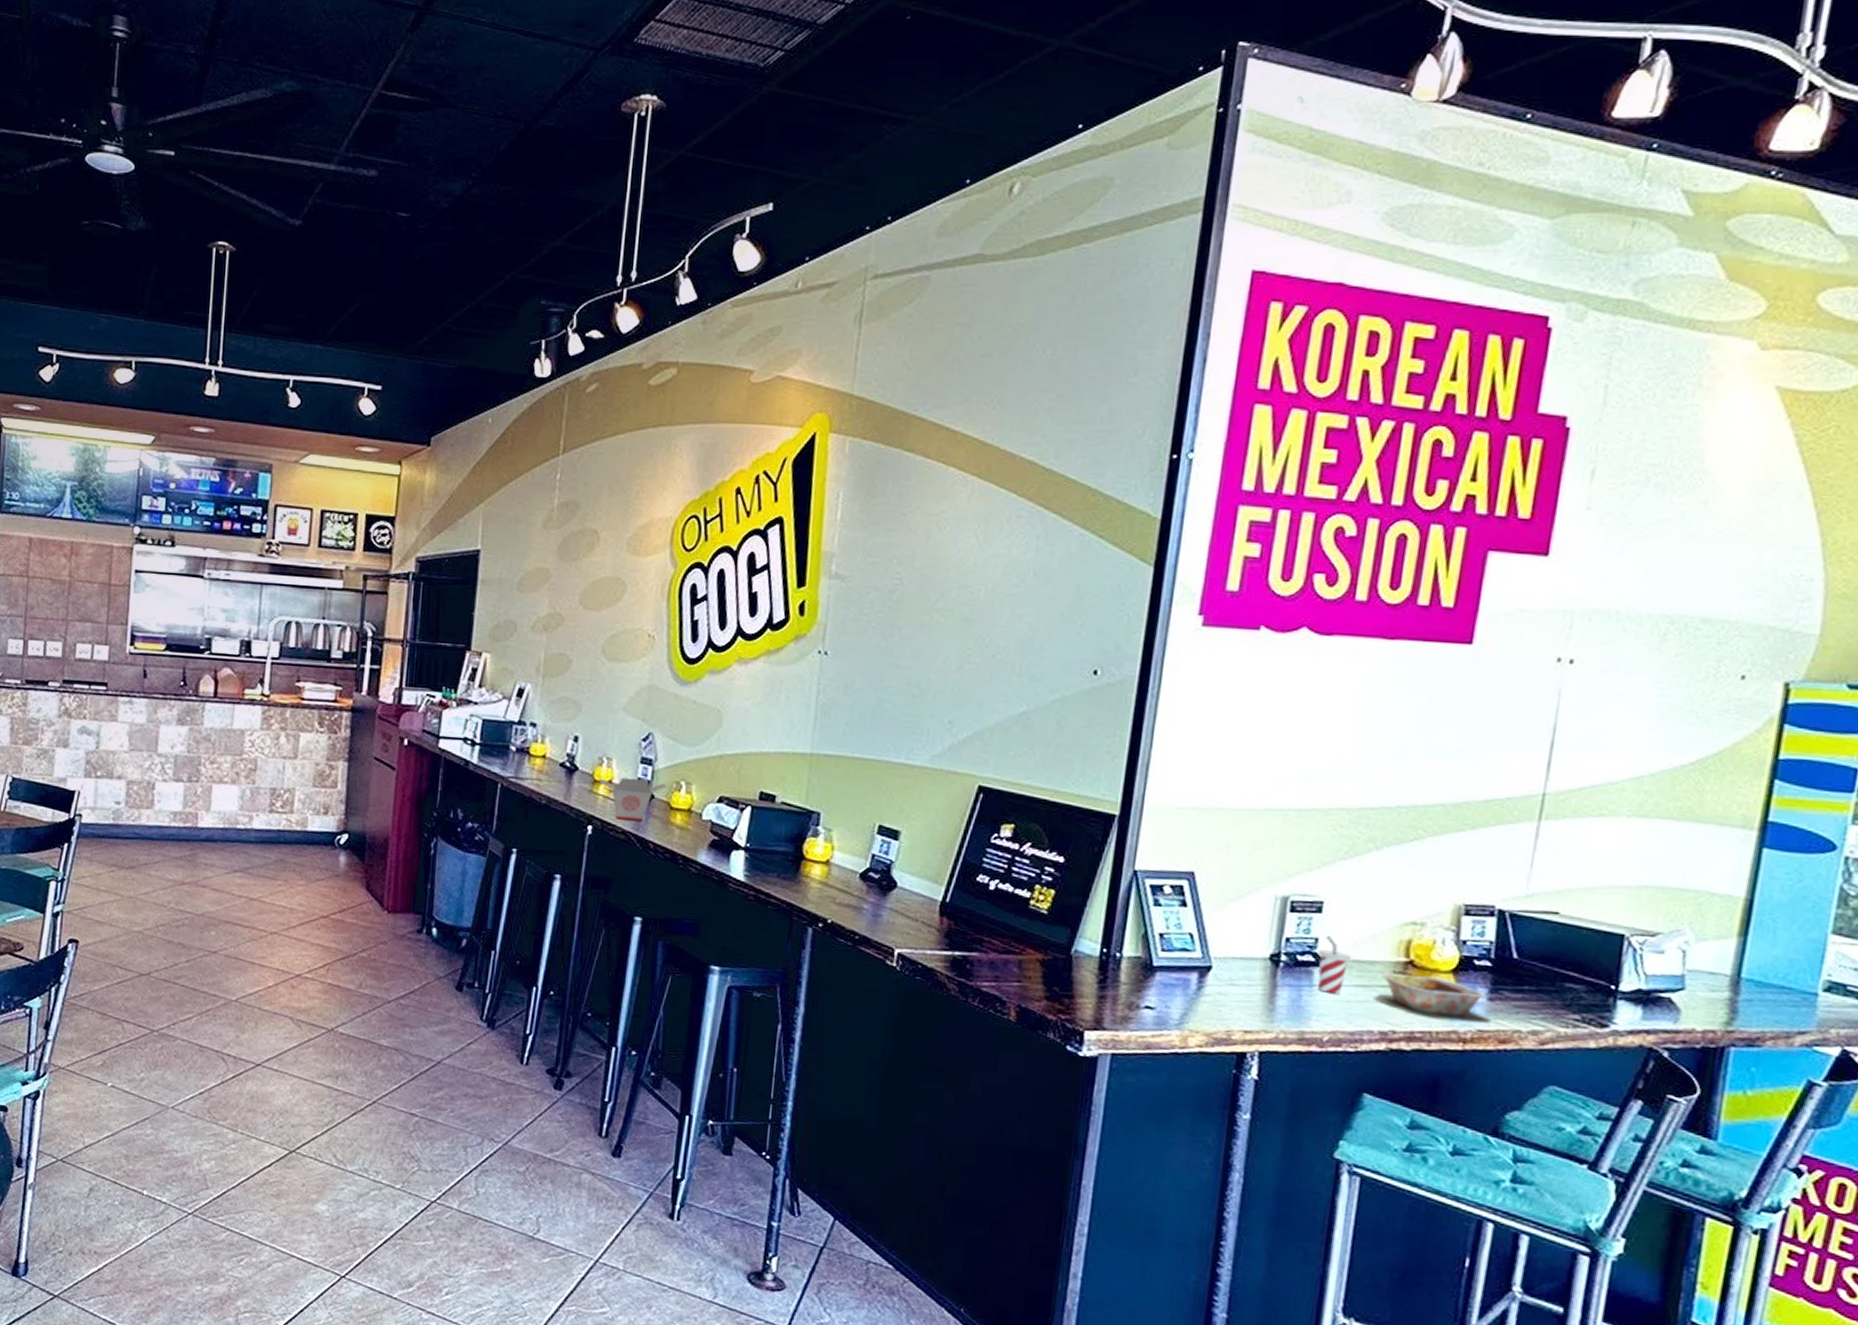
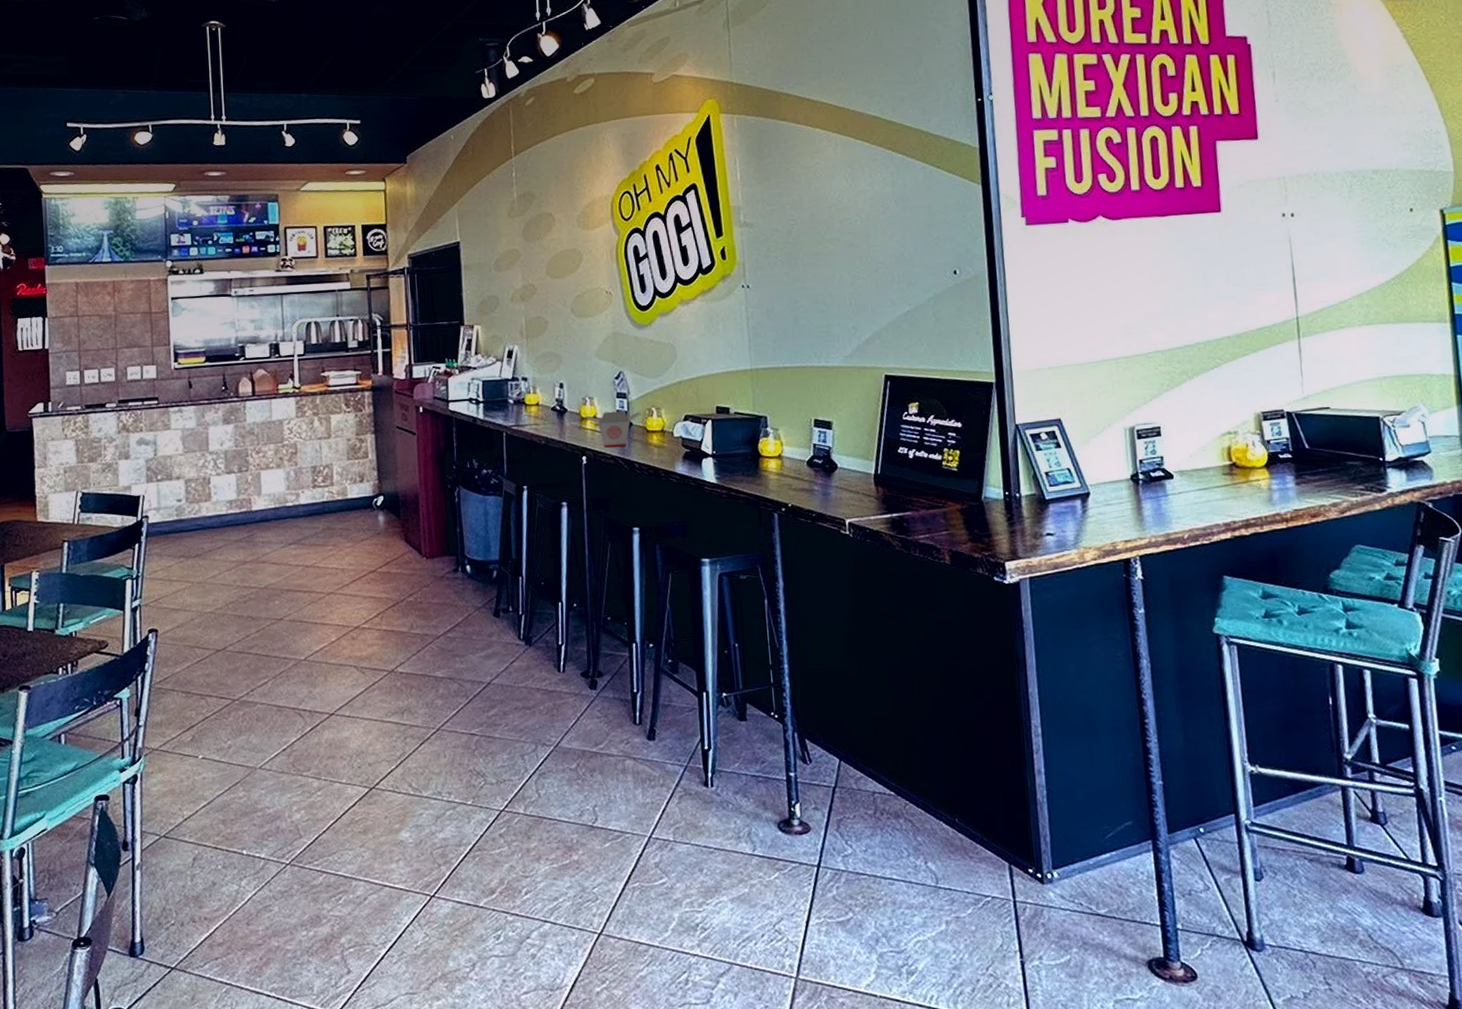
beverage cup: present [1317,935,1352,994] -> none [1164,452,1191,499]
takeout container: present [1374,972,1493,1025] -> none [1214,473,1303,507]

